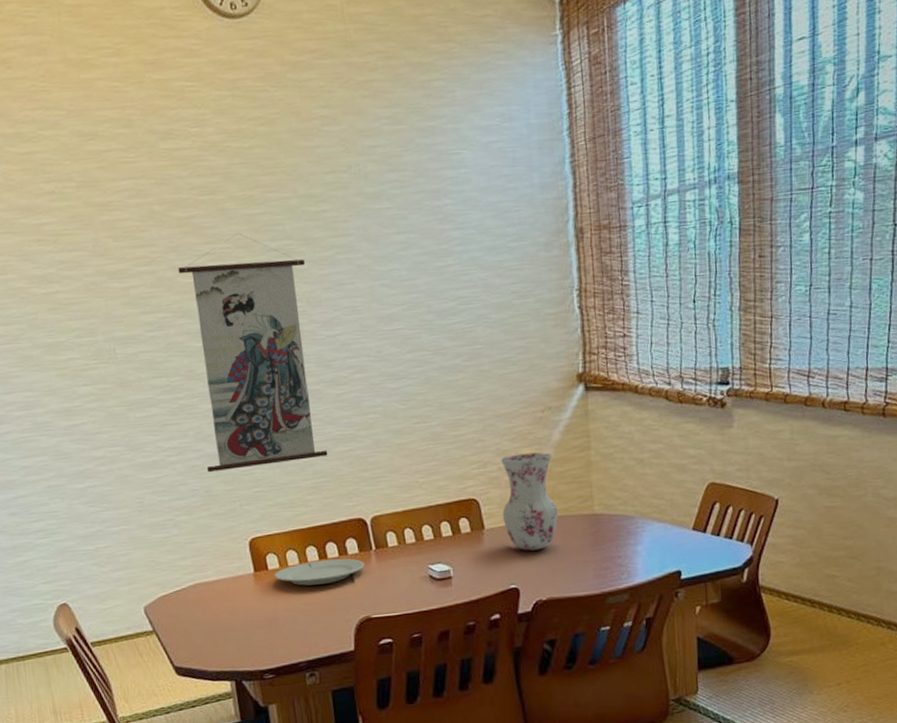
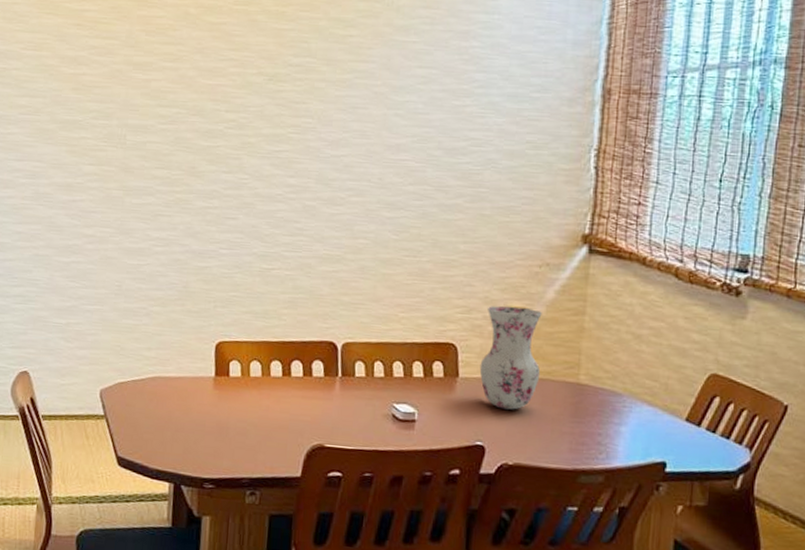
wall scroll: present [177,233,328,473] -> none [188,44,324,273]
plate: present [274,558,365,586] -> none [234,376,327,403]

